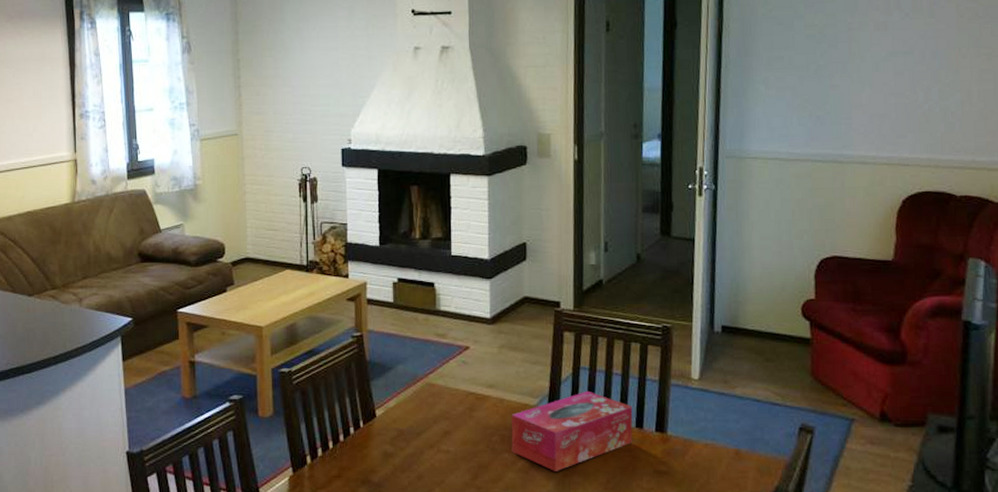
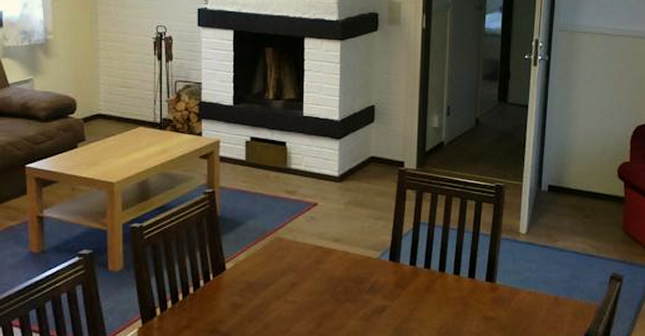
tissue box: present [511,390,633,473] -> none [354,244,466,320]

